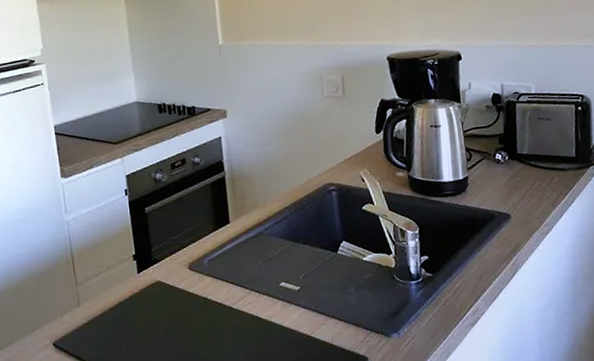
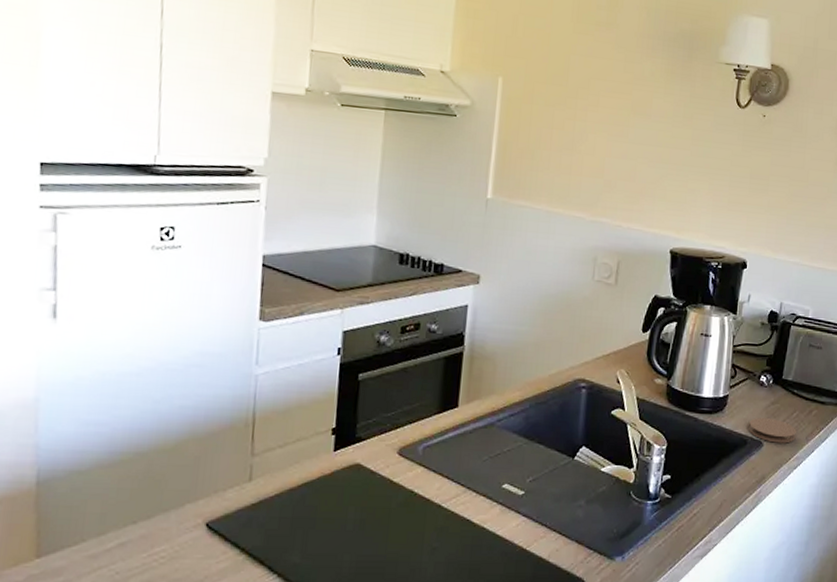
coaster: none [493,191,542,213] -> present [749,417,796,444]

